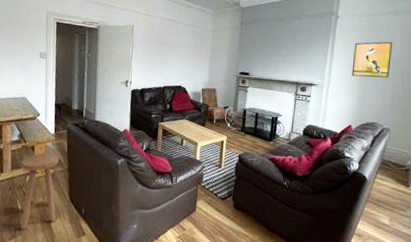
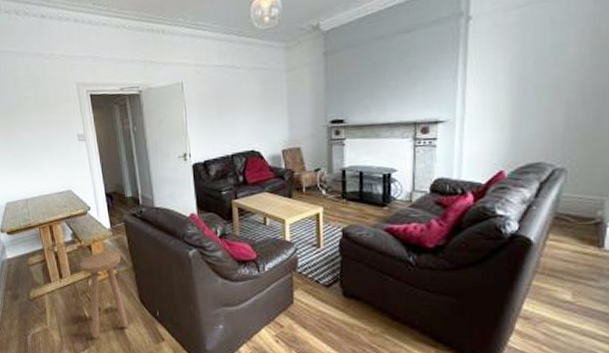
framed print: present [351,41,393,78] -> none [498,39,563,101]

